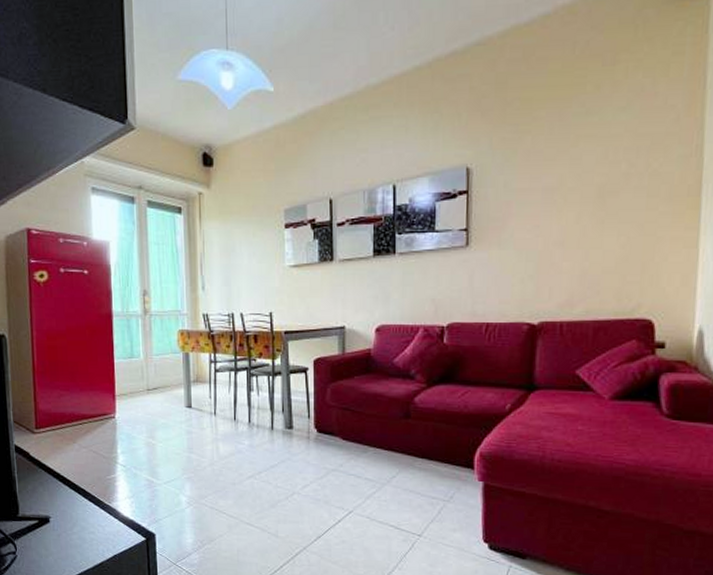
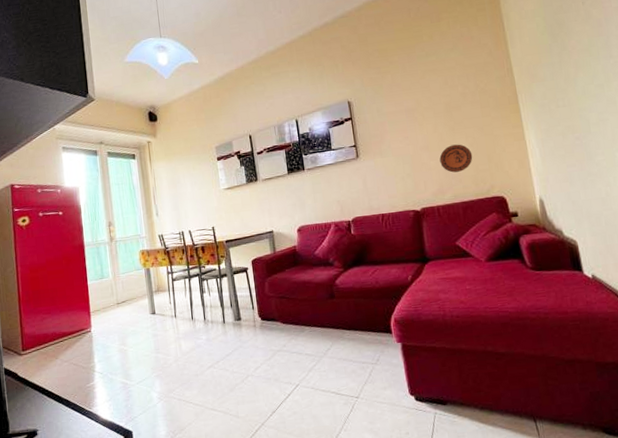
decorative plate: none [576,243,622,281] -> present [439,144,473,173]

